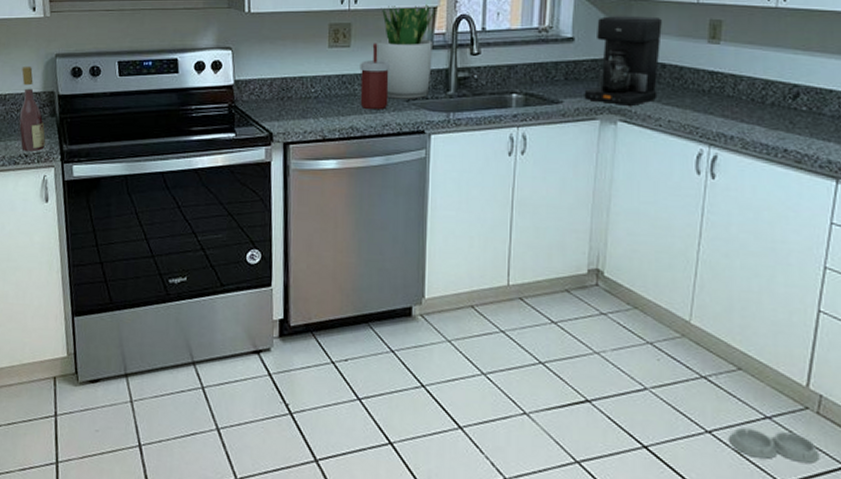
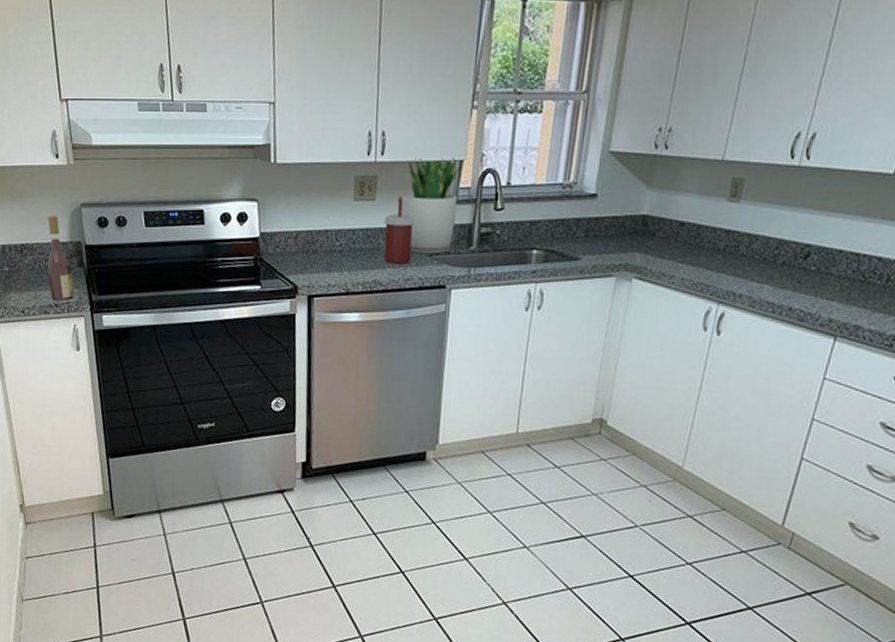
coffee maker: present [584,15,662,106] -> none [602,171,685,263]
pet bowl: present [729,428,820,463] -> none [707,560,786,591]

